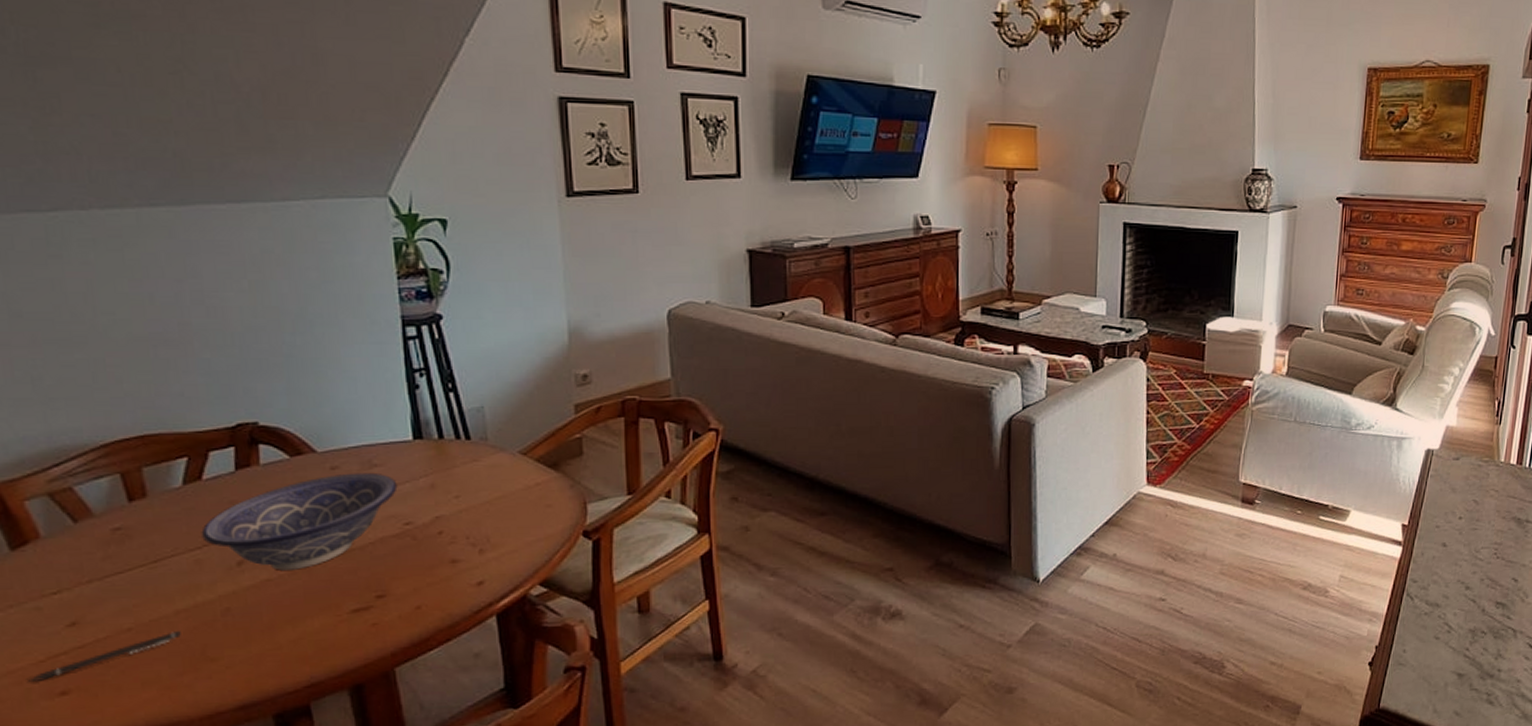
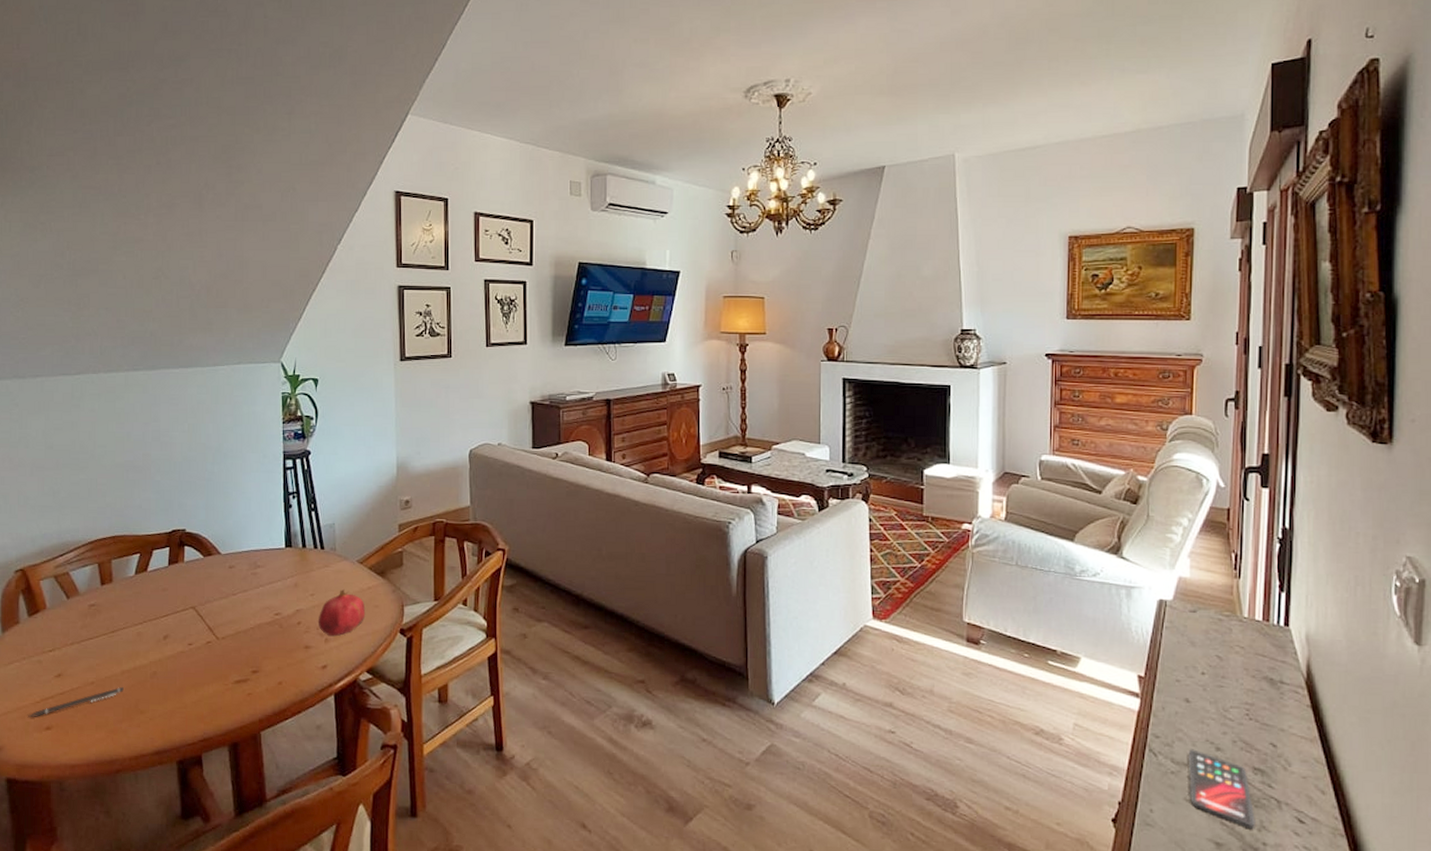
decorative bowl: present [201,472,398,570] -> none [143,571,272,646]
fruit: none [468,488,535,546] -> present [319,589,366,637]
smartphone: none [1439,590,1494,659] -> present [1189,749,1255,830]

